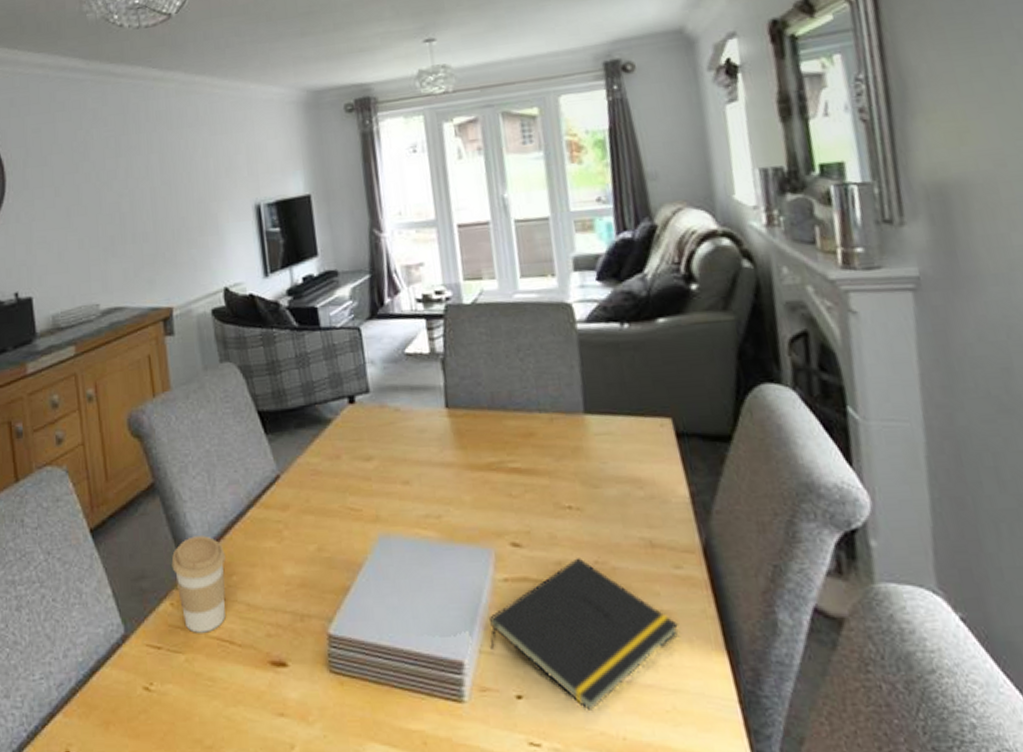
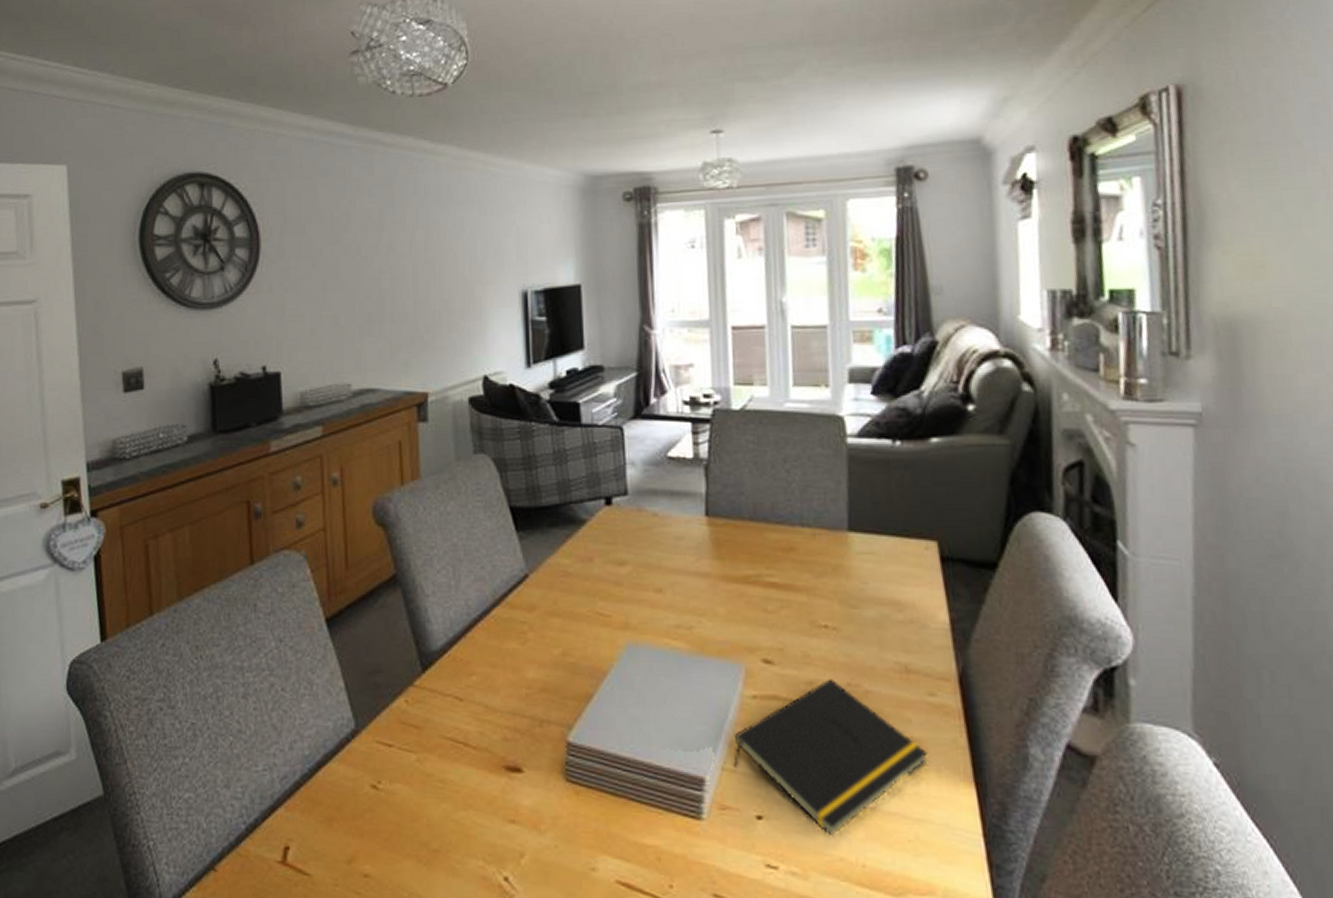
coffee cup: present [171,535,226,633] -> none [409,632,466,733]

